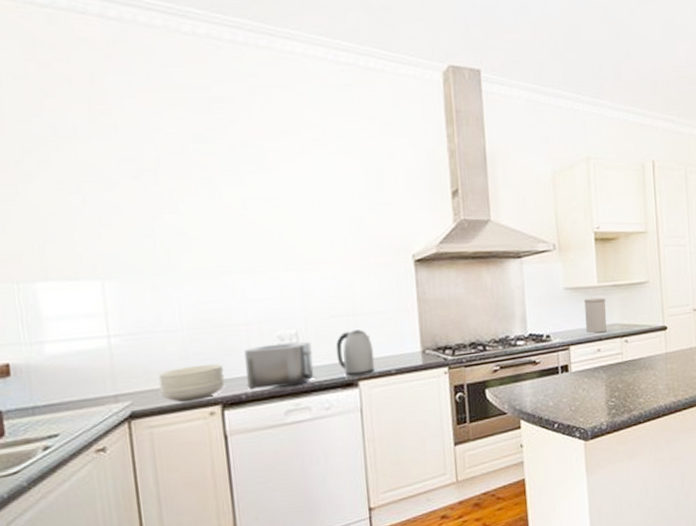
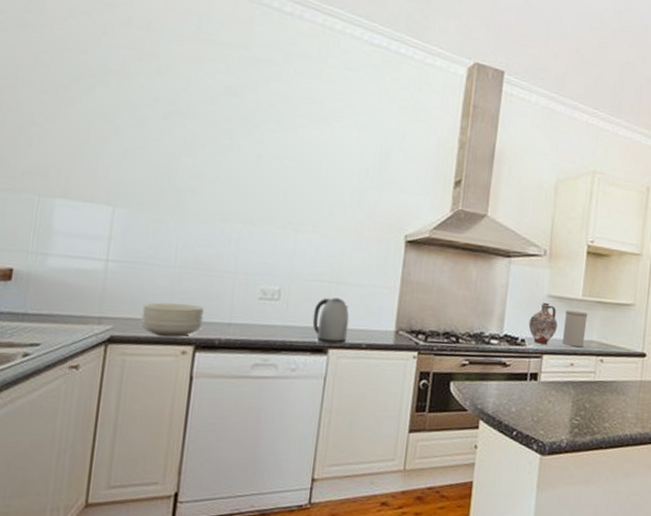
toaster: present [244,341,314,390] -> none [222,296,291,341]
ceramic jug: none [550,295,579,337] -> present [528,302,558,344]

